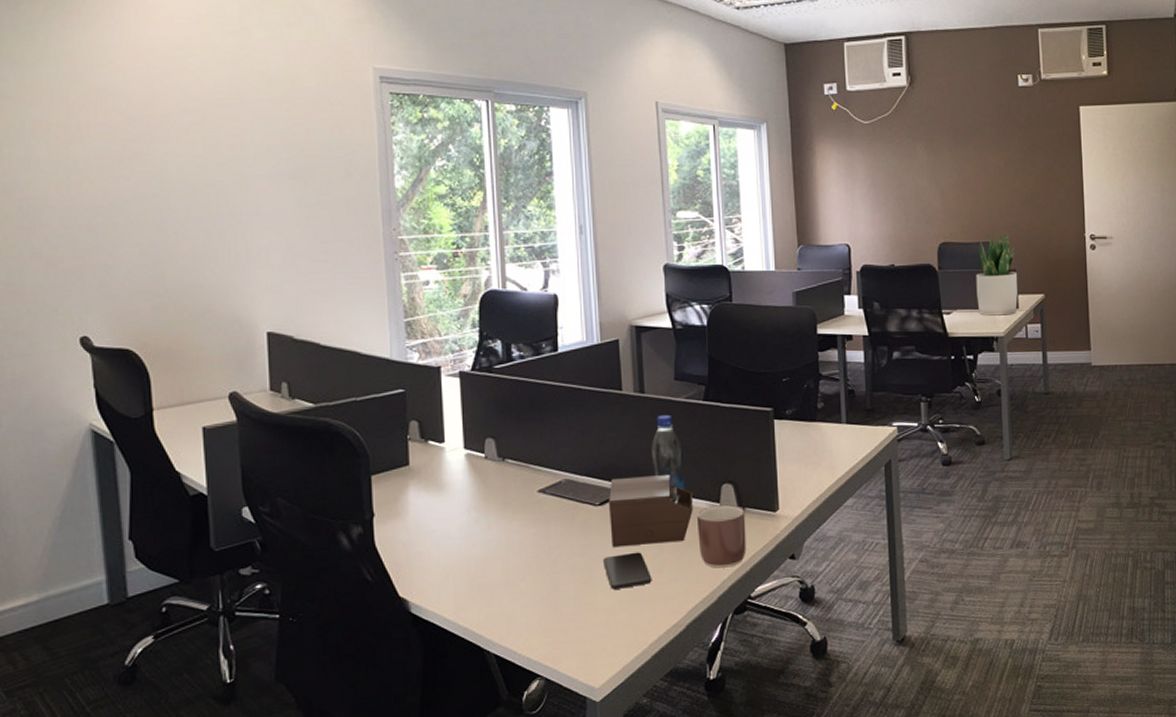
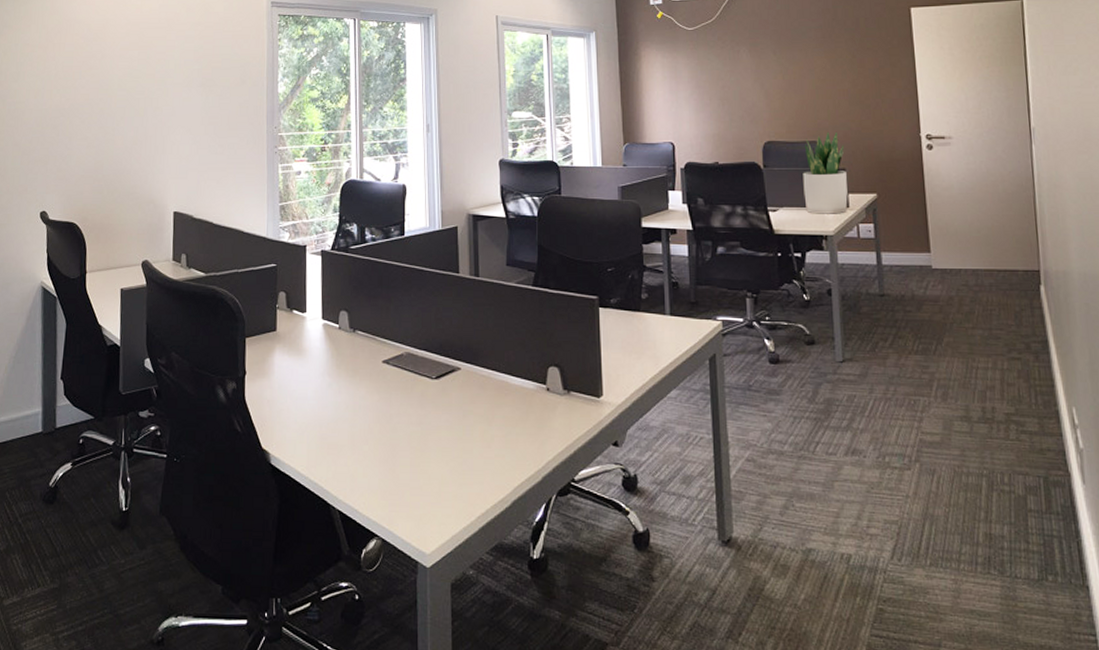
smartphone: present [603,552,652,589] -> none [438,426,481,460]
sewing box: present [609,475,693,548] -> none [444,354,521,420]
bottle: present [651,414,685,490] -> none [484,297,514,370]
mug: present [697,504,747,568] -> none [525,386,571,449]

